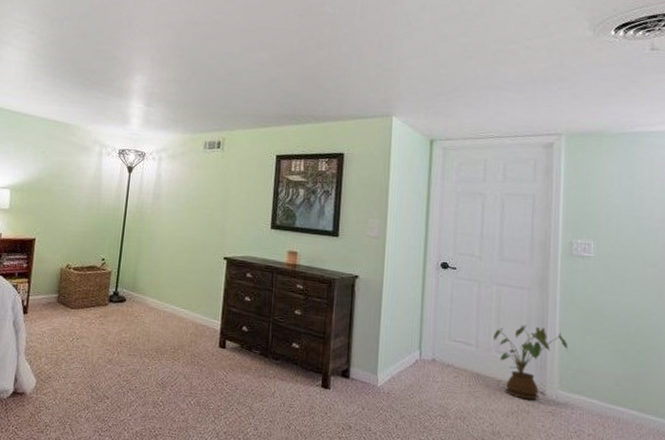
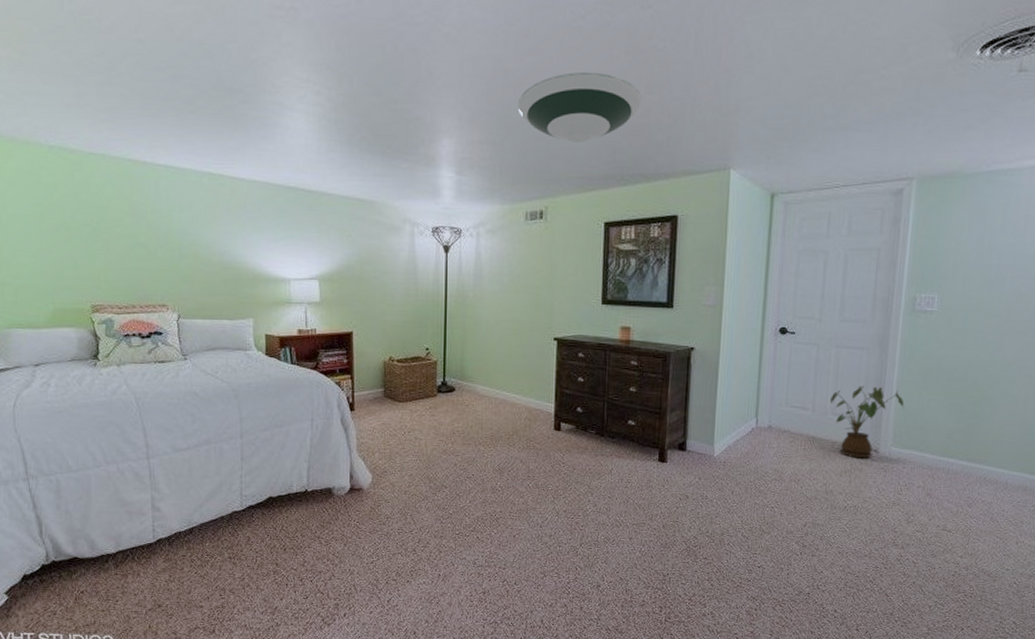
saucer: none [203,28,314,87] -> present [517,71,642,144]

